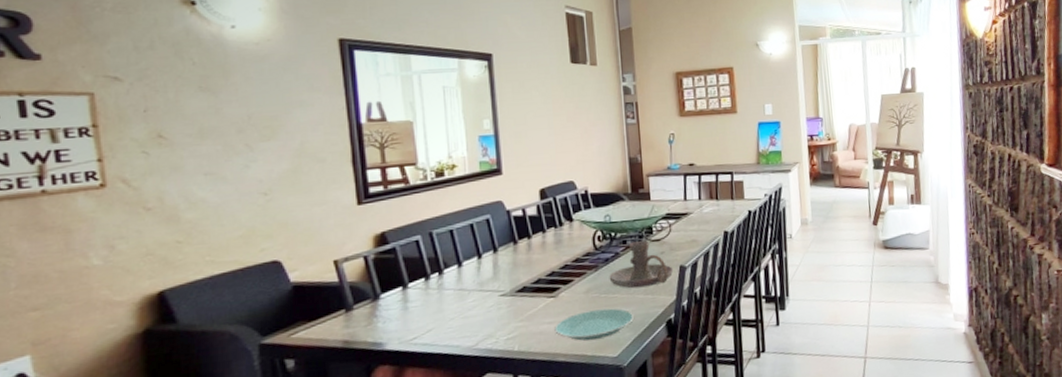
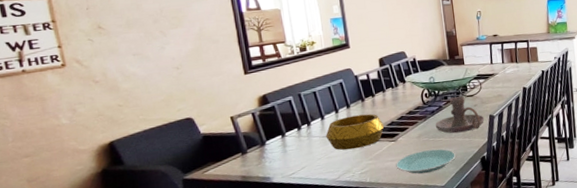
decorative bowl: none [463,260,542,308] -> present [326,113,385,150]

